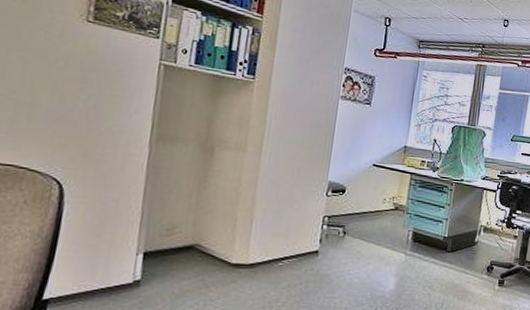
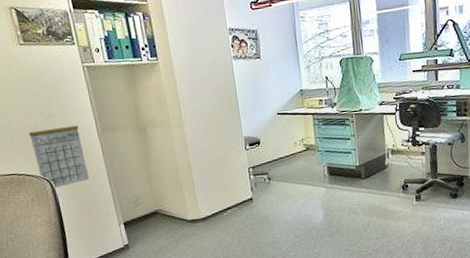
calendar: none [48,107,127,194] -> present [29,115,89,189]

